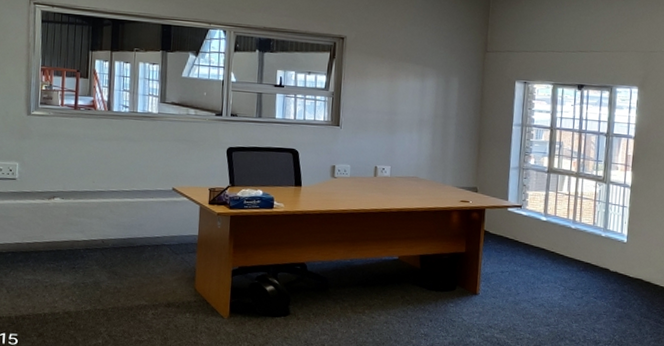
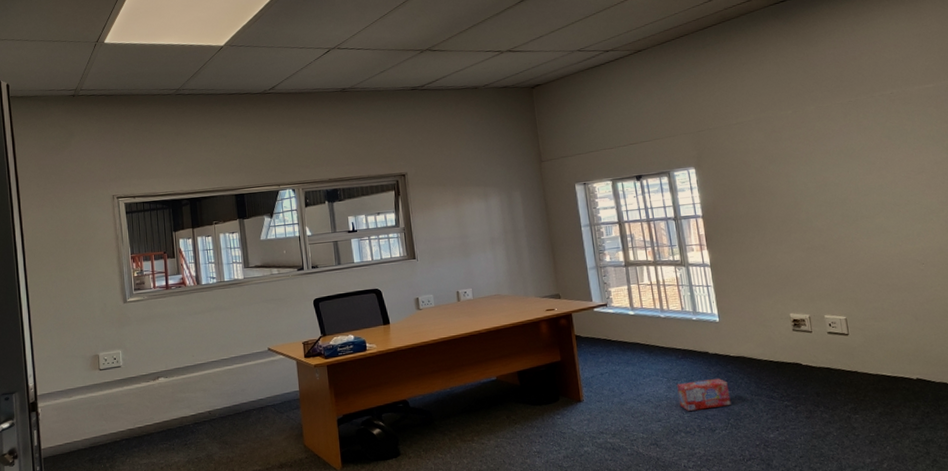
box: none [570,294,621,323] -> present [677,378,731,411]

